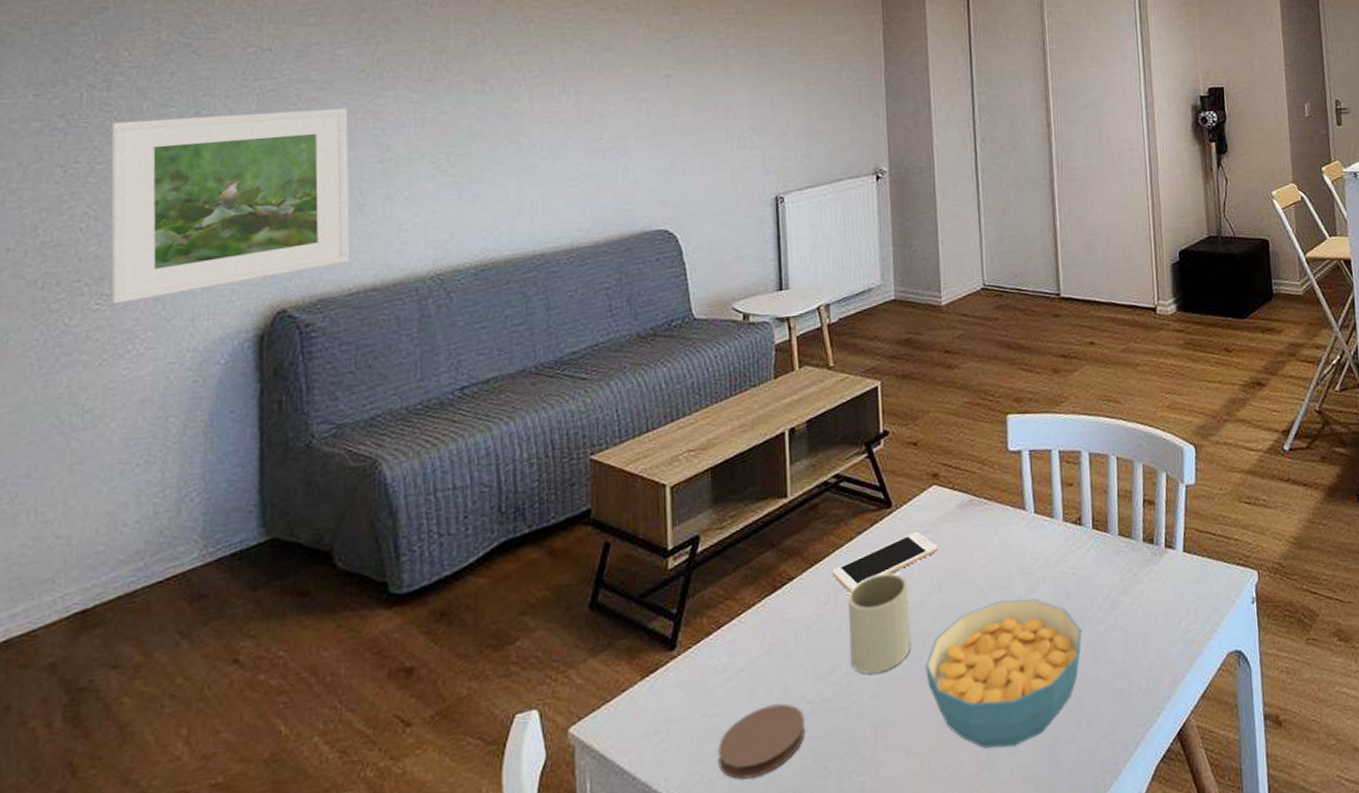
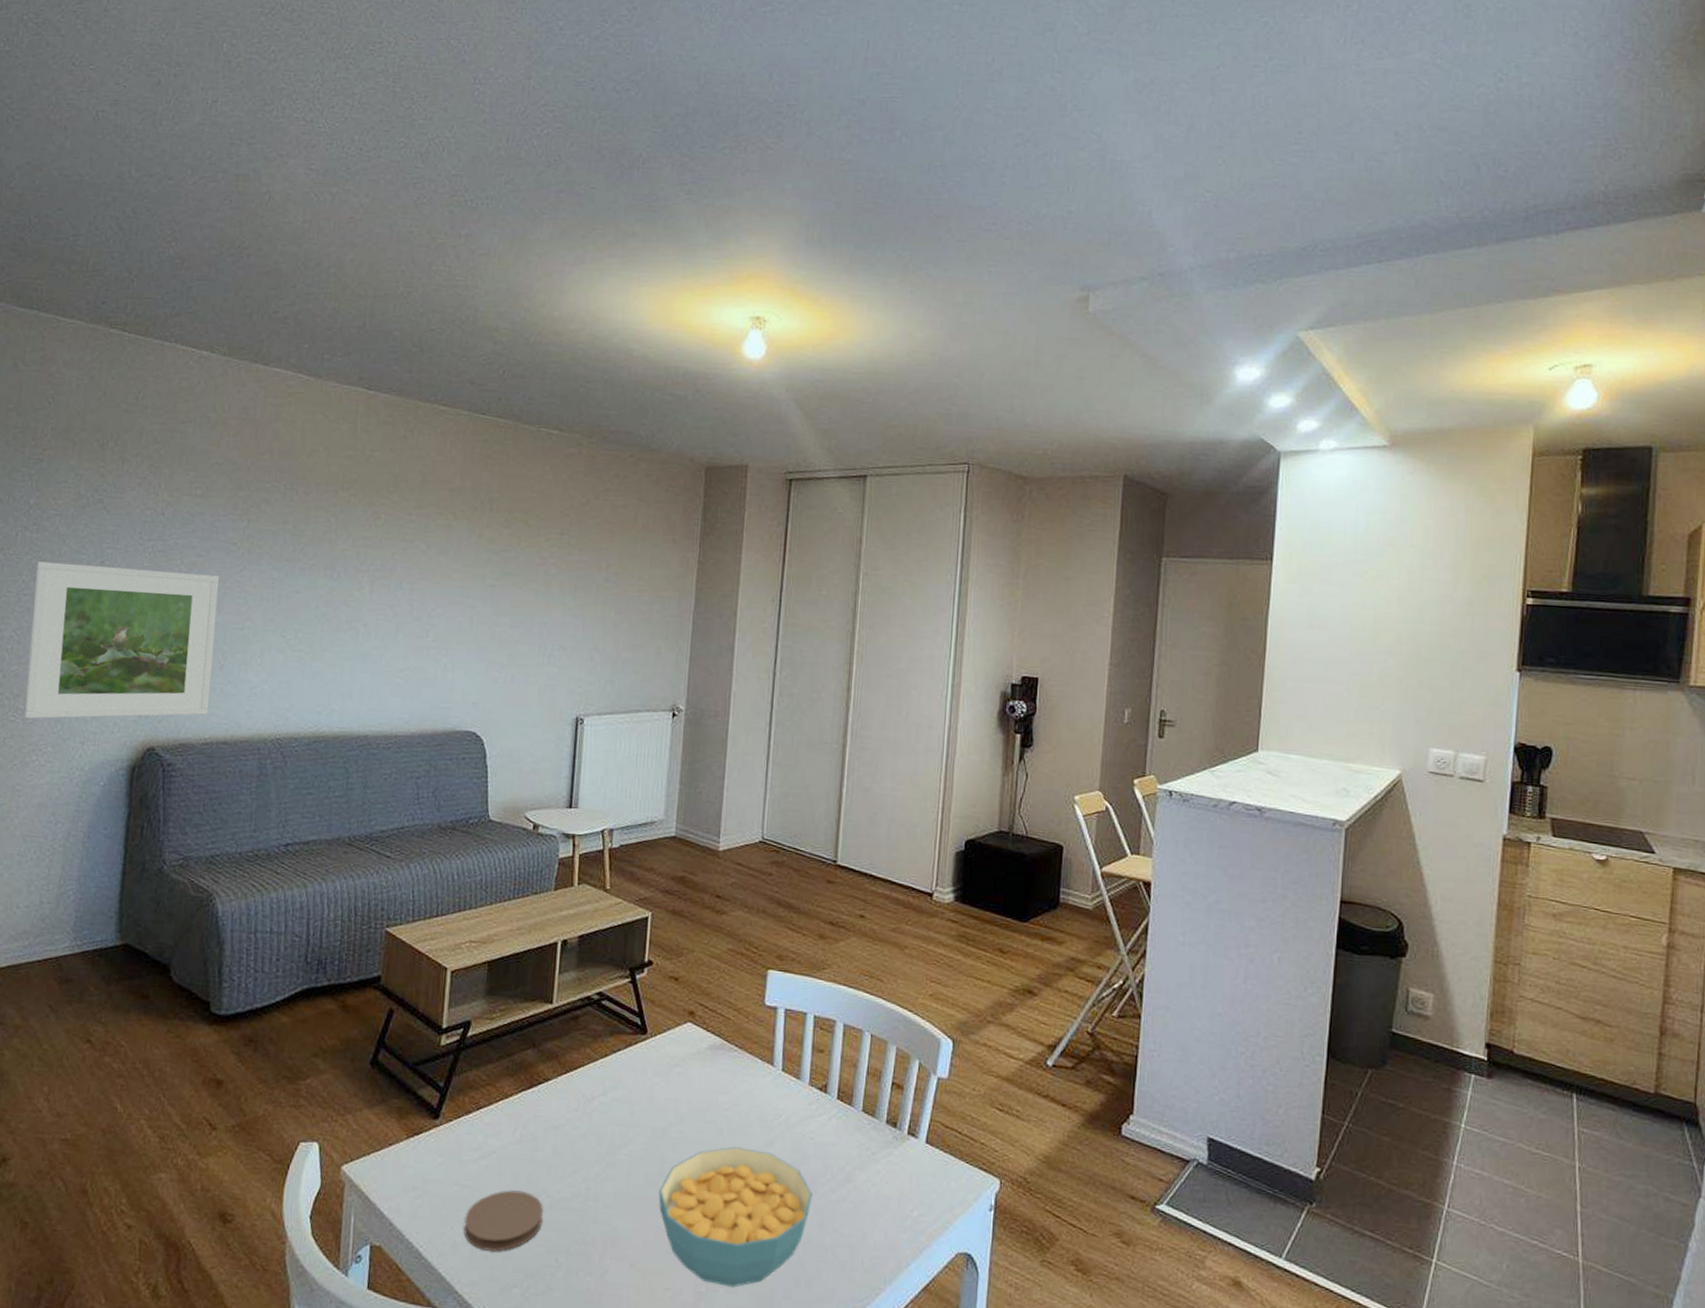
cell phone: present [832,531,939,593] -> none [584,1062,686,1105]
mug: present [847,572,911,675] -> none [591,1094,653,1186]

